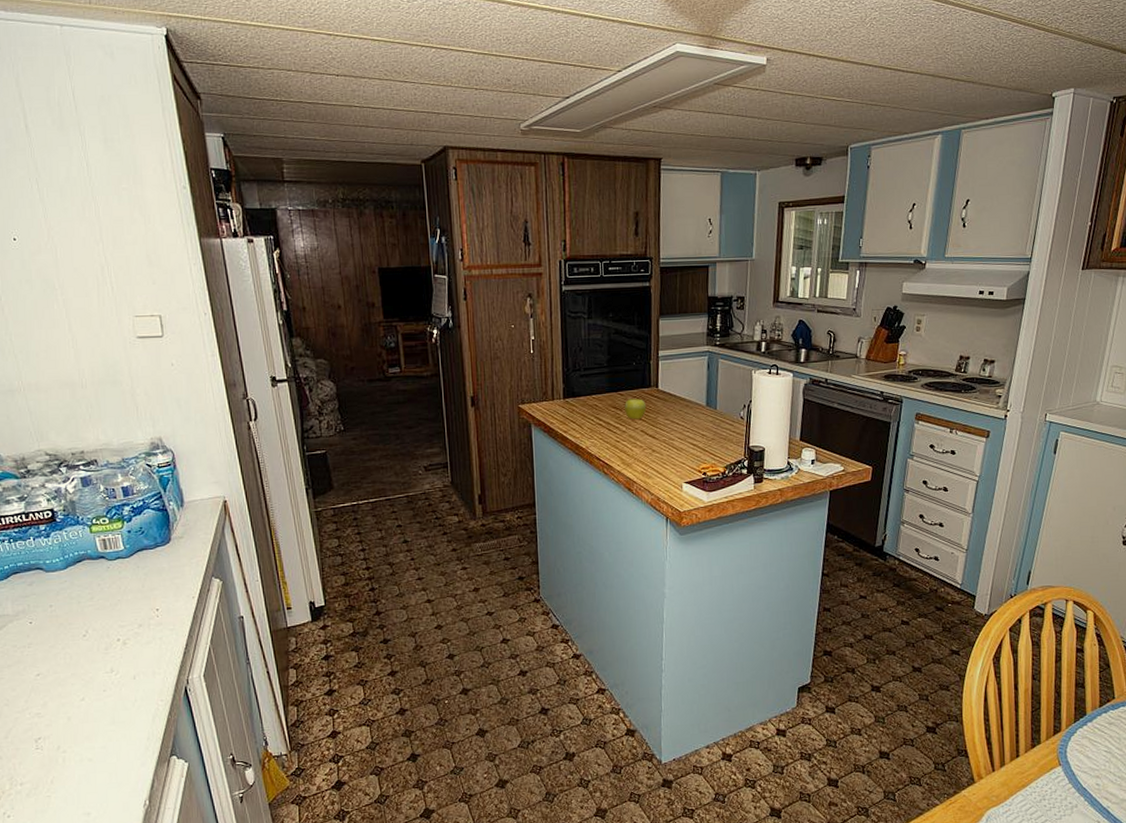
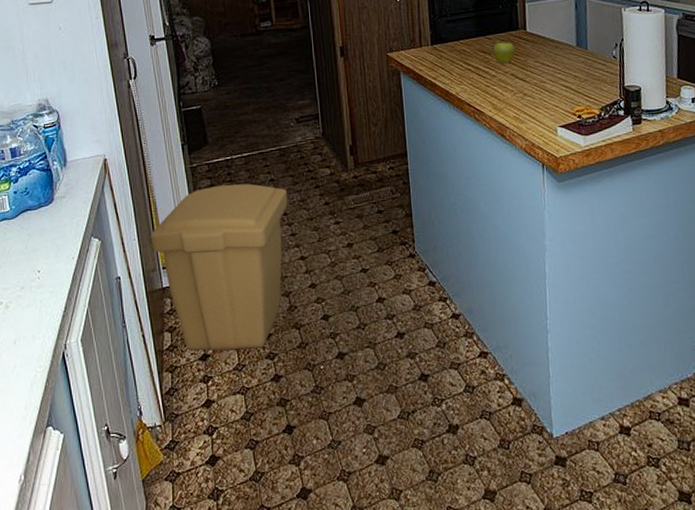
trash can: none [274,529,415,687] -> present [150,183,287,351]

